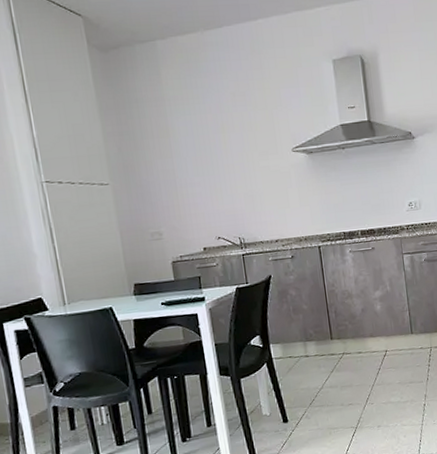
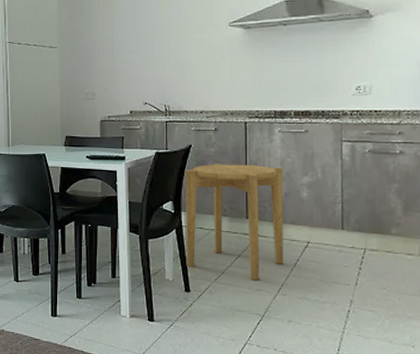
side table: none [267,285,368,398] -> present [184,164,283,281]

